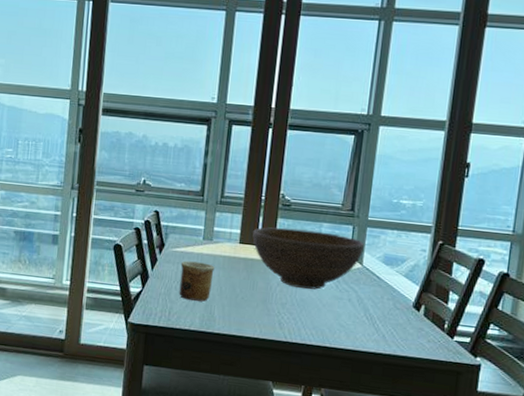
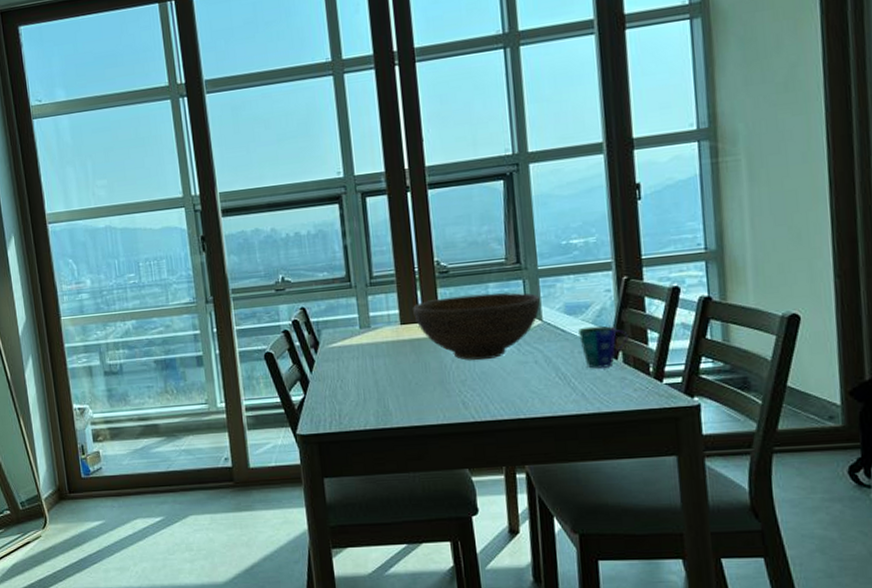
cup: present [179,260,215,302] -> none [341,353,381,398]
cup: none [391,278,433,317] -> present [578,325,629,369]

